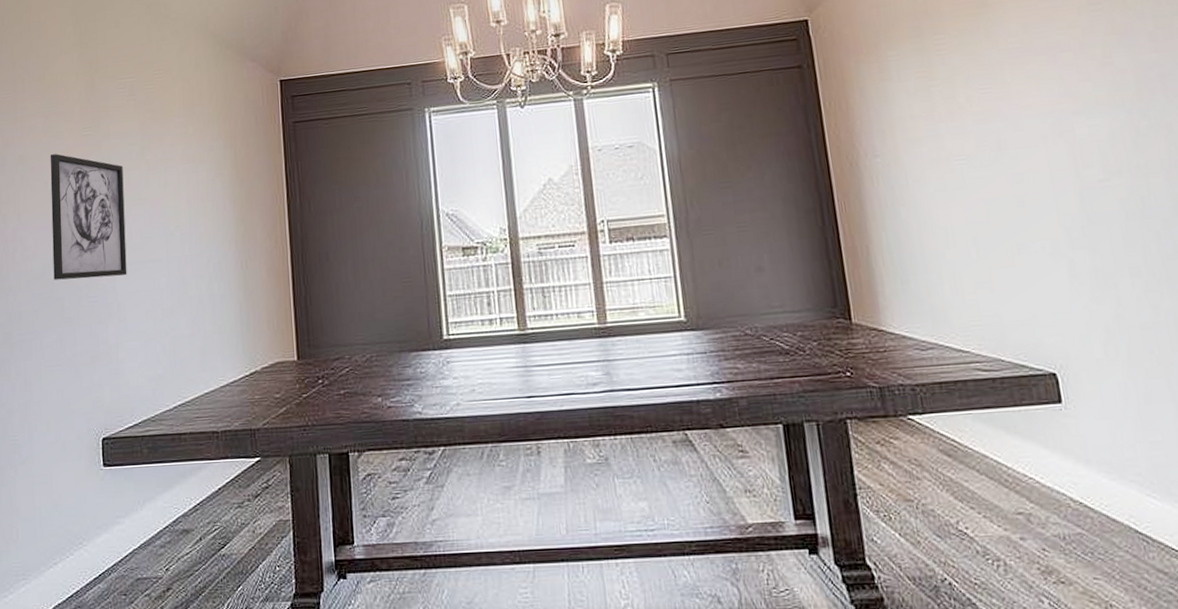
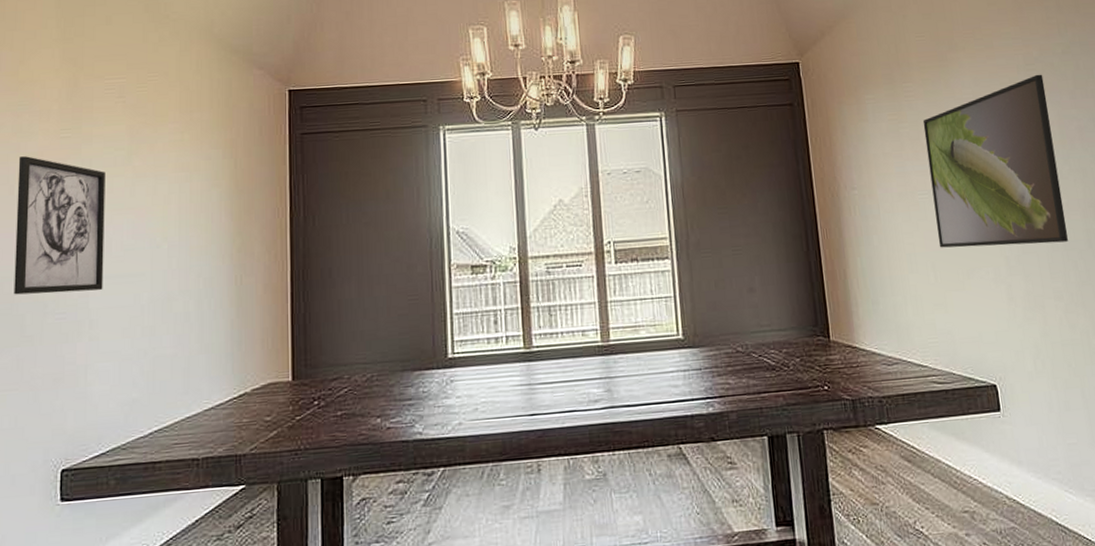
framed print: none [958,14,1148,220] -> present [922,74,1068,248]

